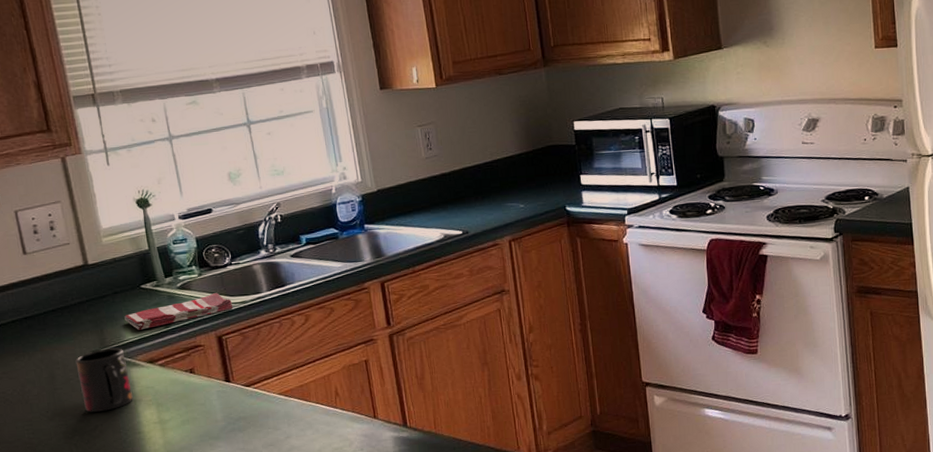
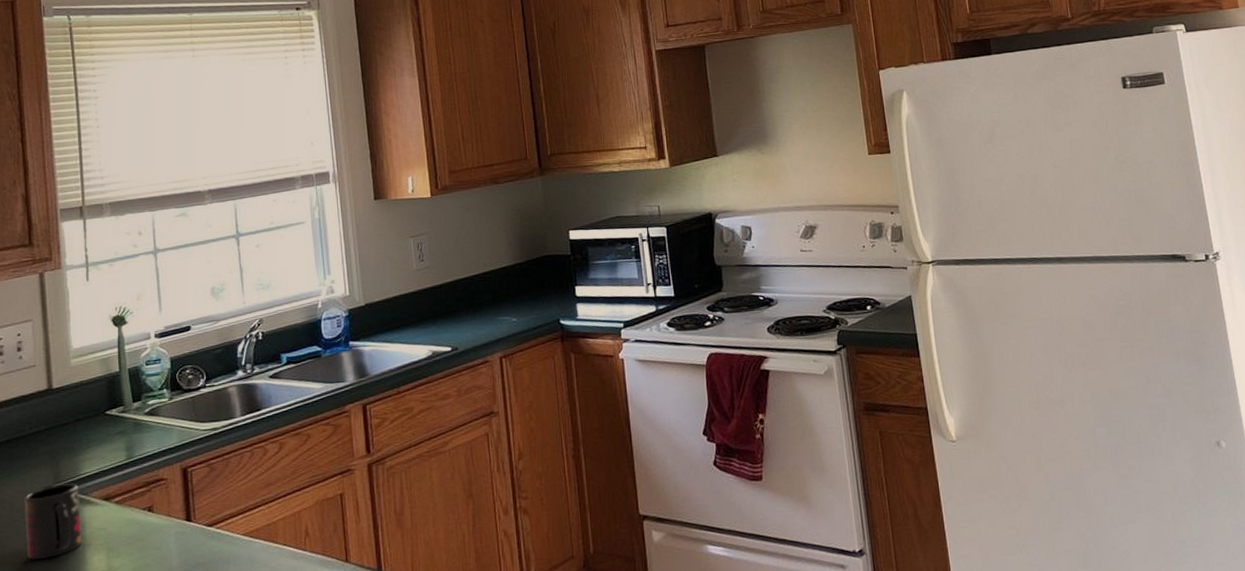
dish towel: present [124,293,233,330] -> none [84,419,202,462]

